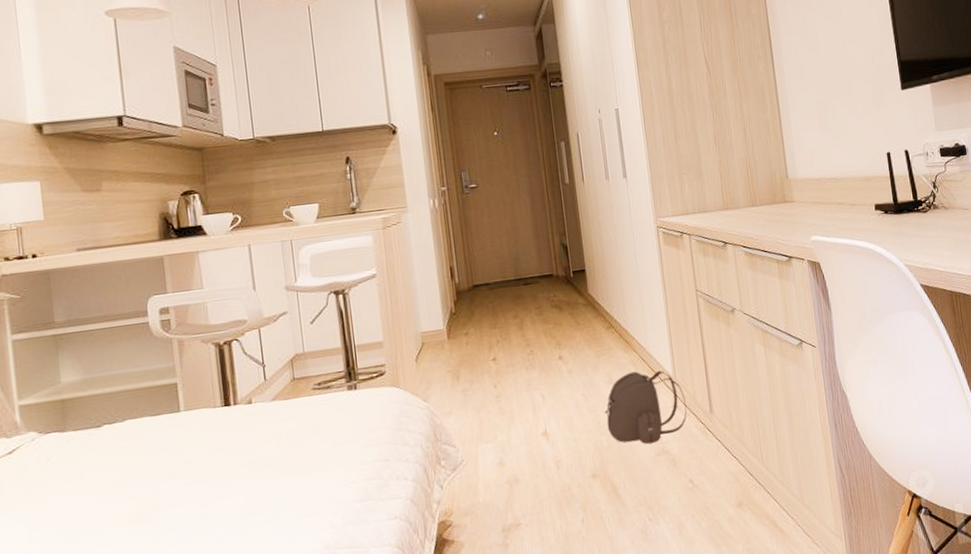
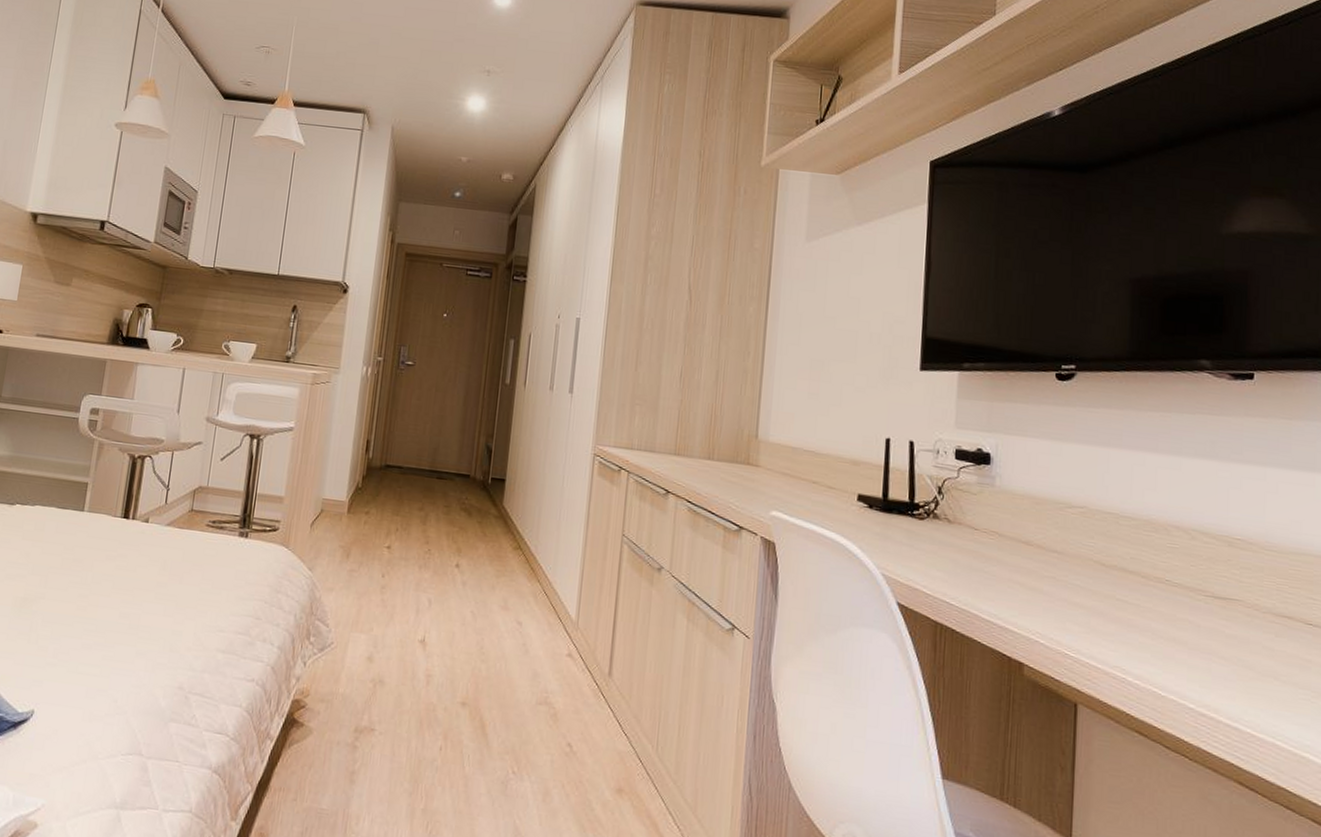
backpack: present [604,371,687,444] -> none [490,603,584,690]

